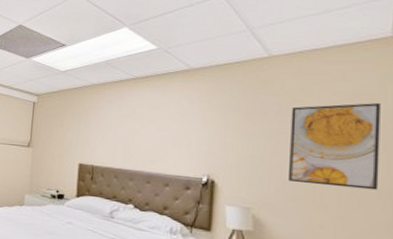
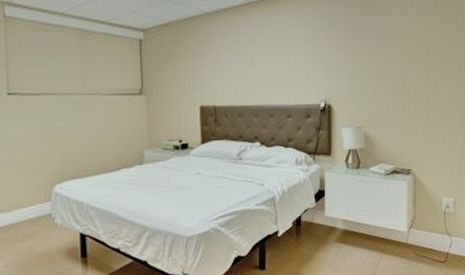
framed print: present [287,103,381,191] -> none [389,15,454,97]

